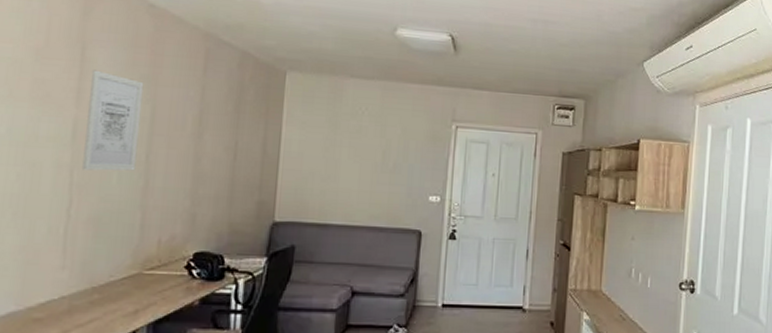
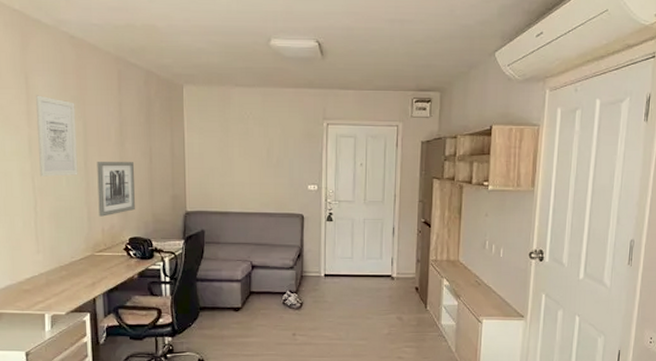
wall art: none [156,155,213,225] -> present [97,162,135,217]

